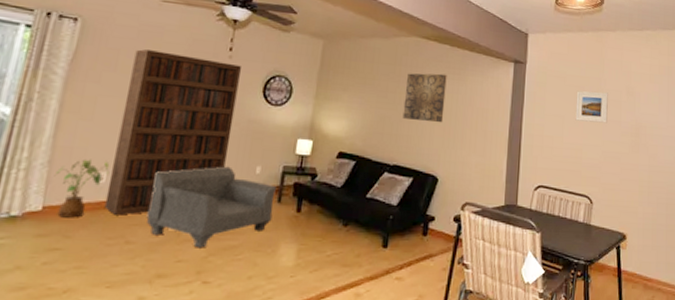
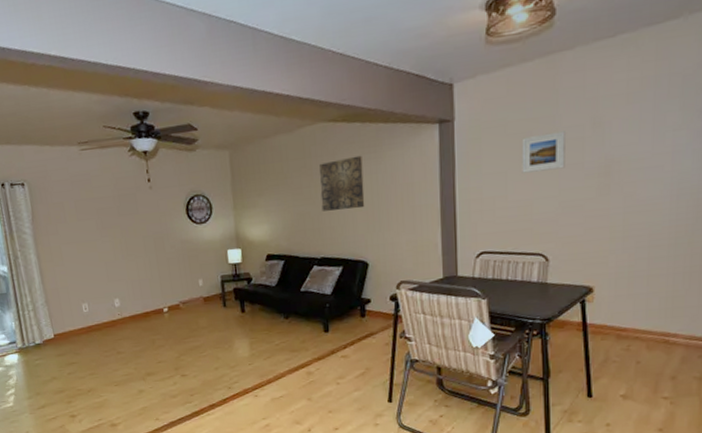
house plant: present [54,159,110,218] -> none [53,295,89,341]
bookcase: present [104,49,241,215] -> none [75,193,173,334]
armchair: present [146,166,276,248] -> none [122,284,223,351]

